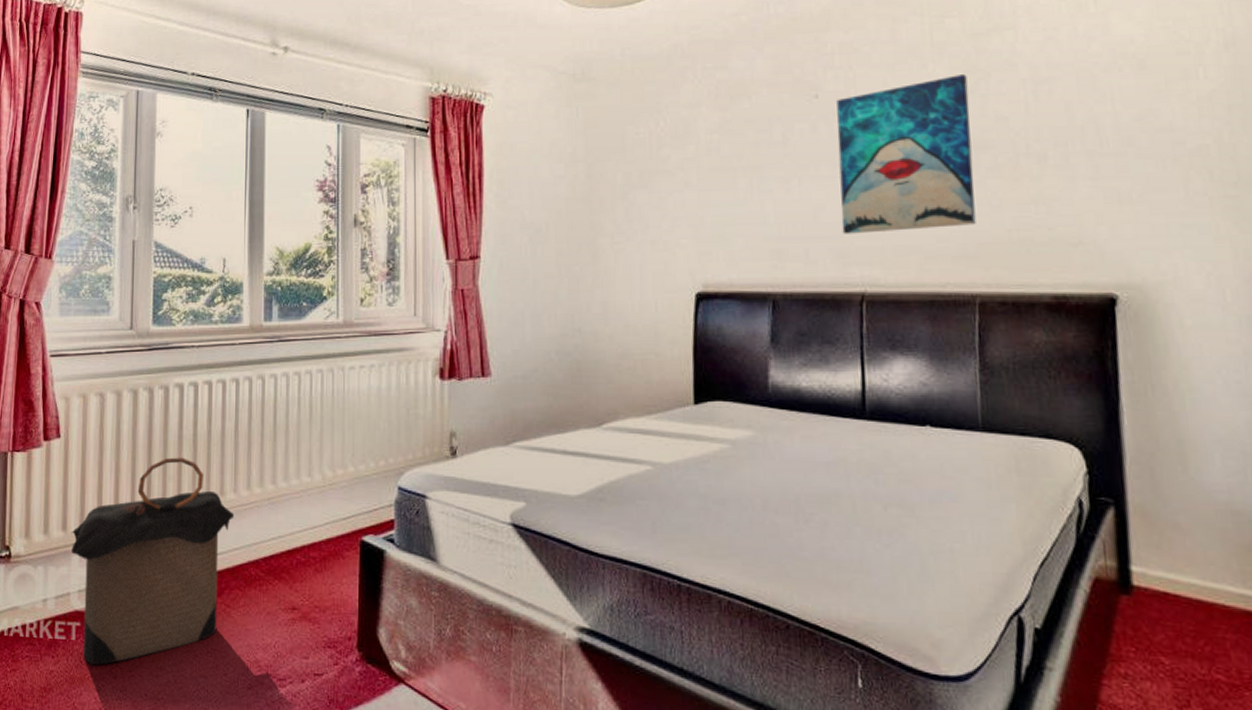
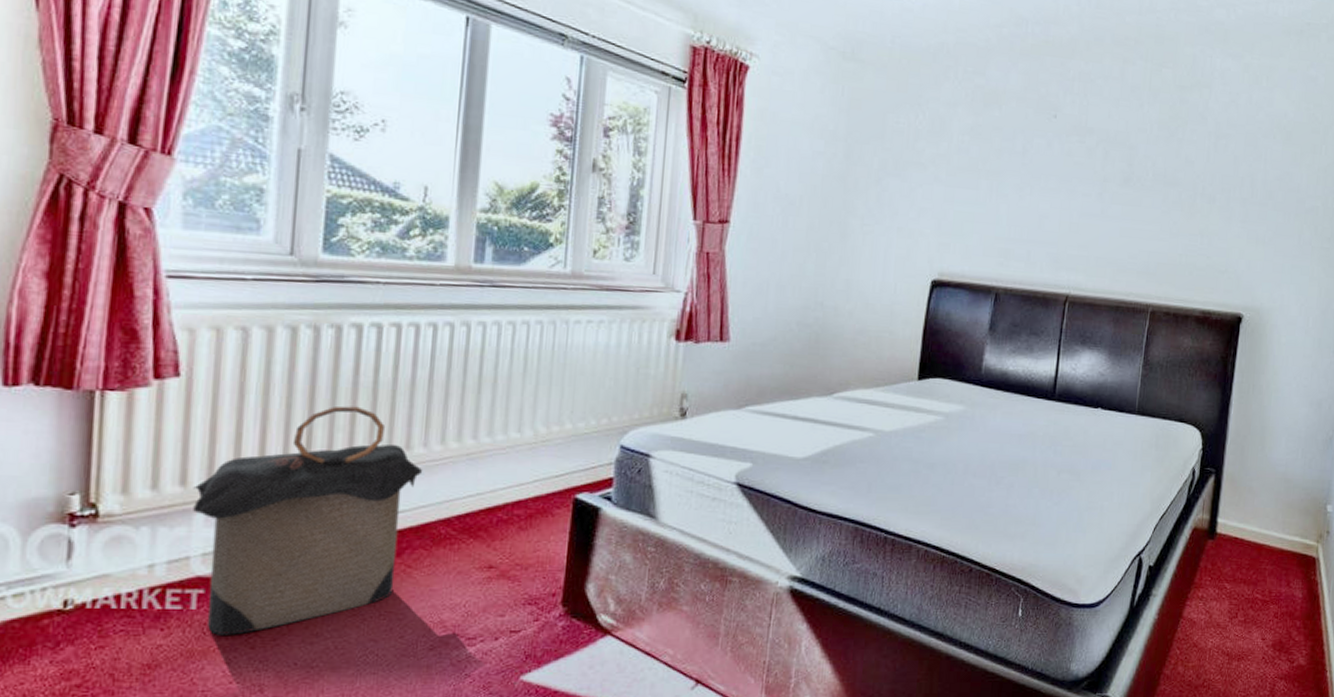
wall art: present [836,74,976,234] -> none [1059,118,1171,247]

